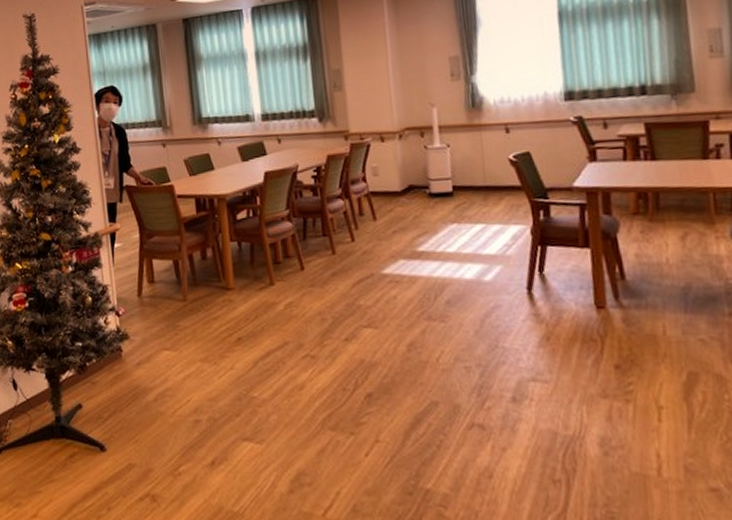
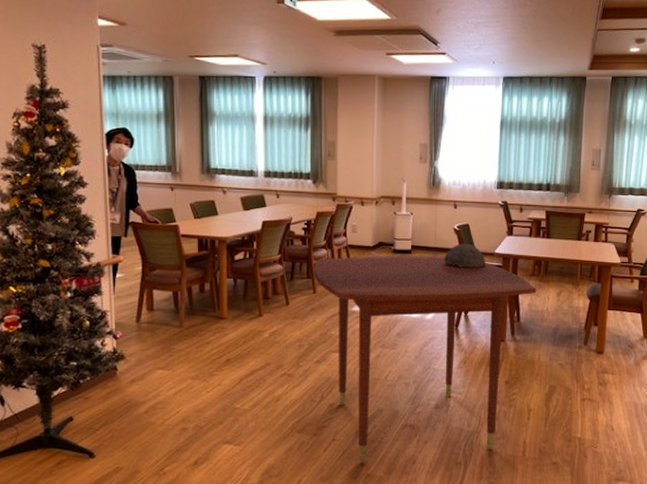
dining table: none [329,196,646,472] -> present [313,256,536,462]
decorative bowl: none [499,177,563,210] -> present [443,243,486,269]

